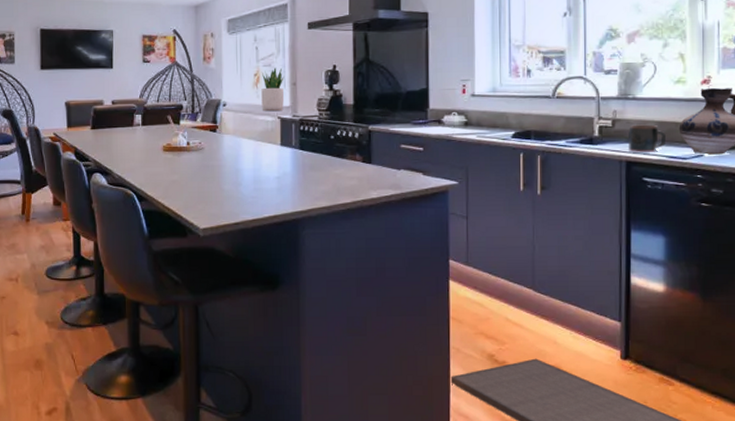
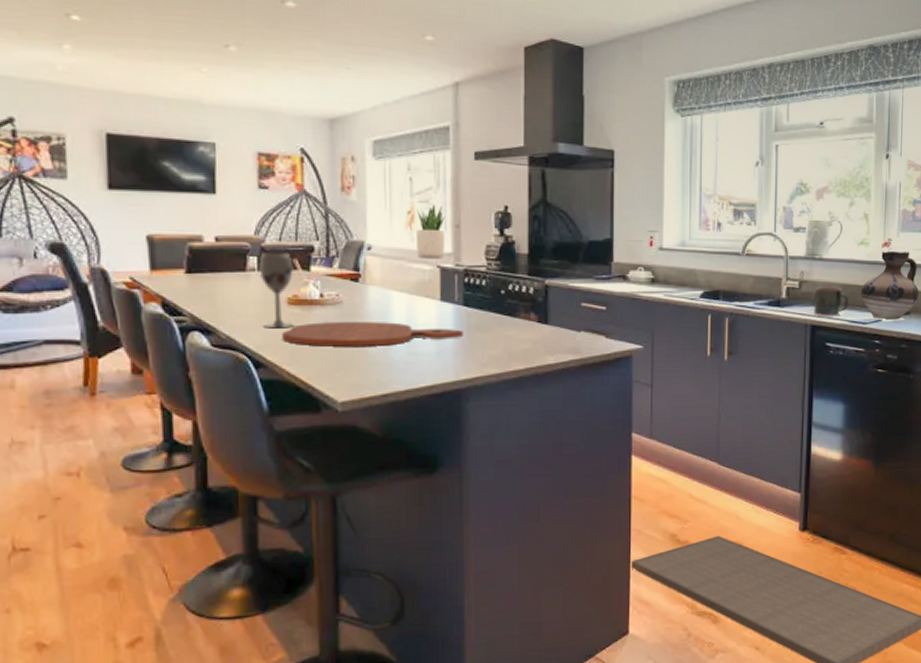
wine glass: none [142,111,168,170] -> present [259,252,294,329]
cutting board: none [159,164,300,184] -> present [282,322,463,347]

